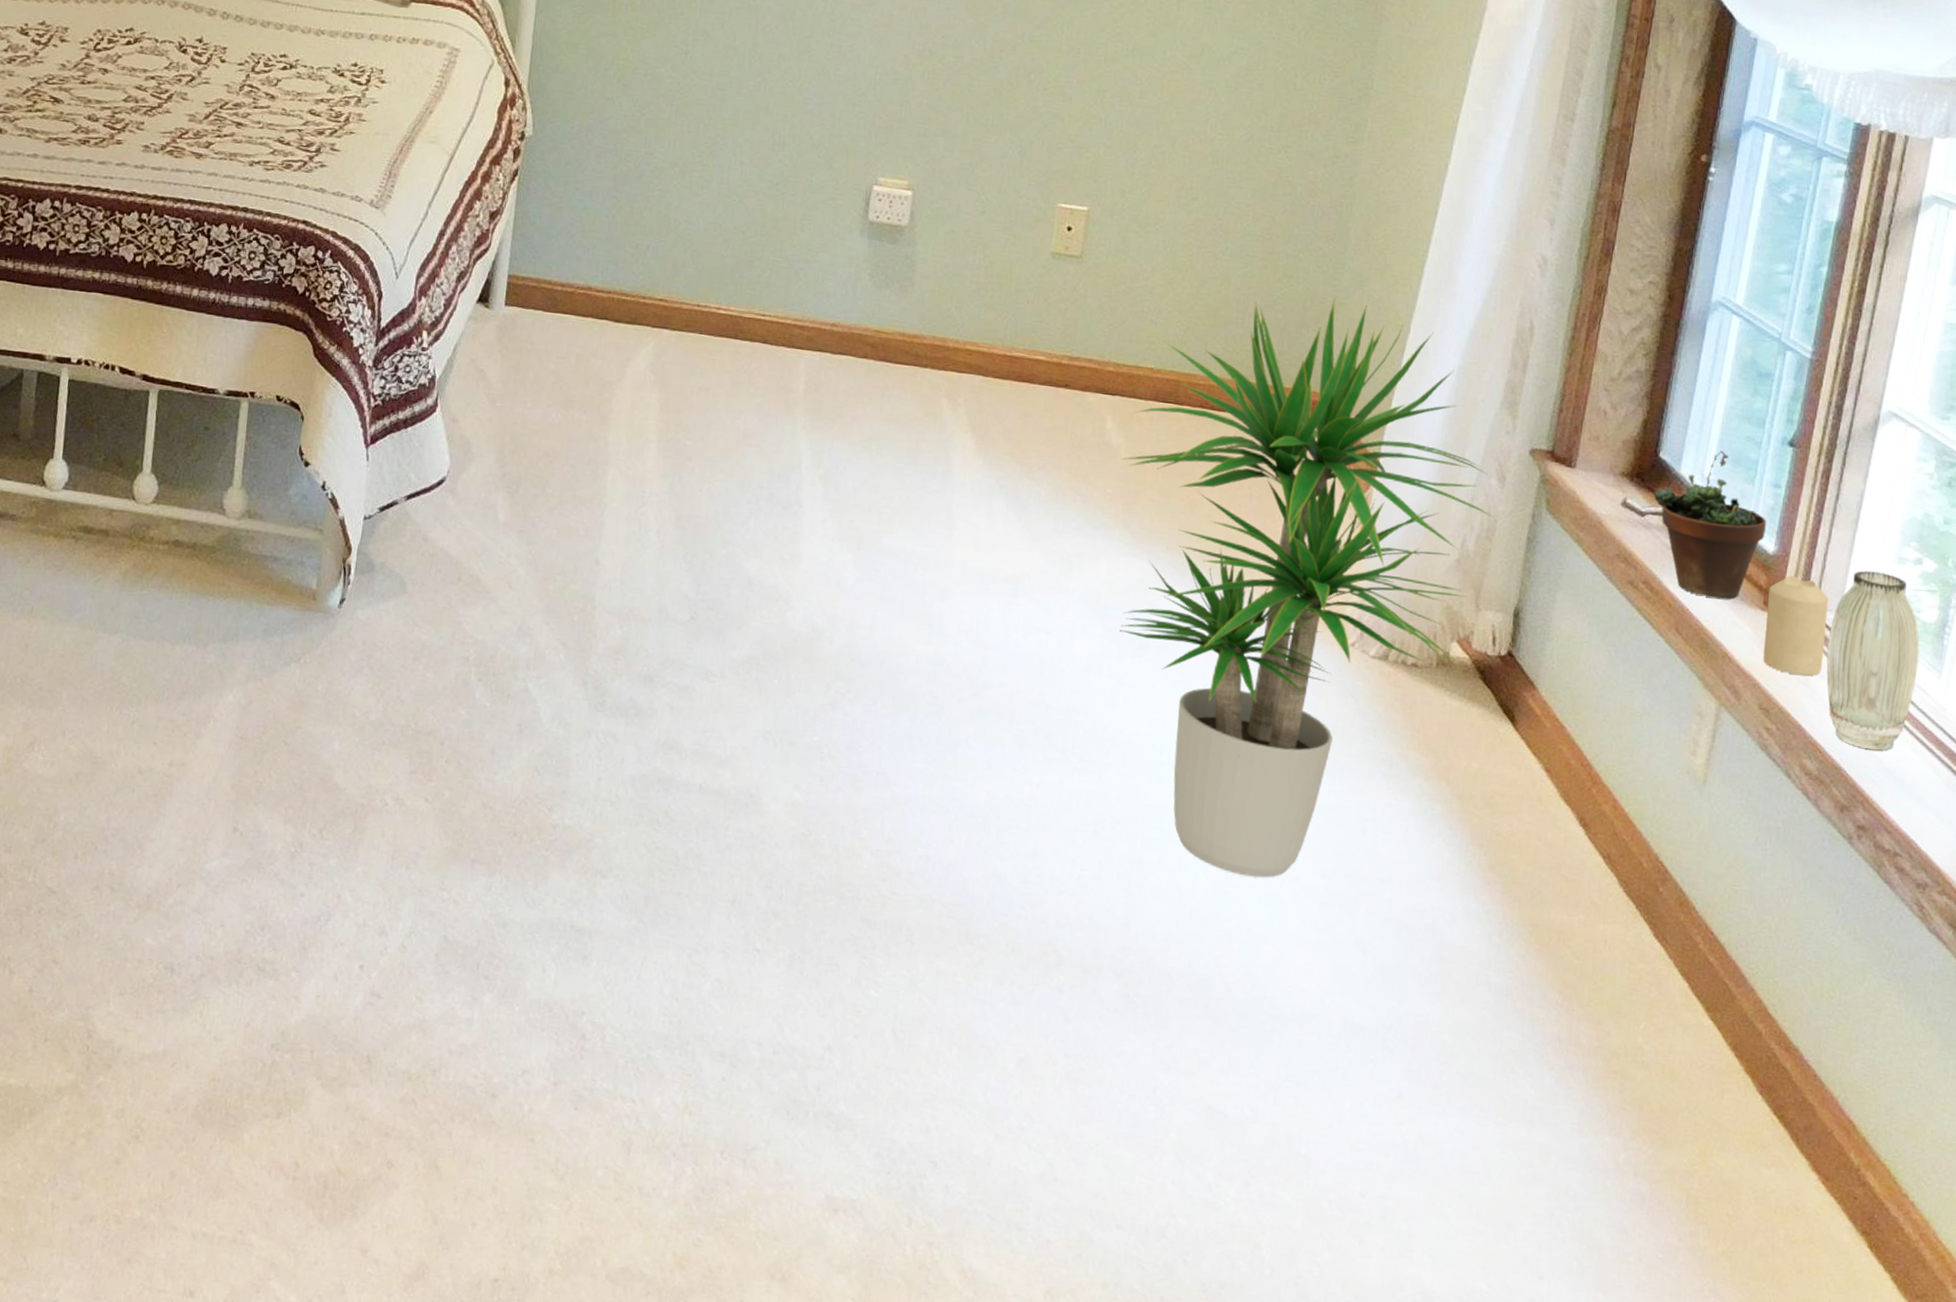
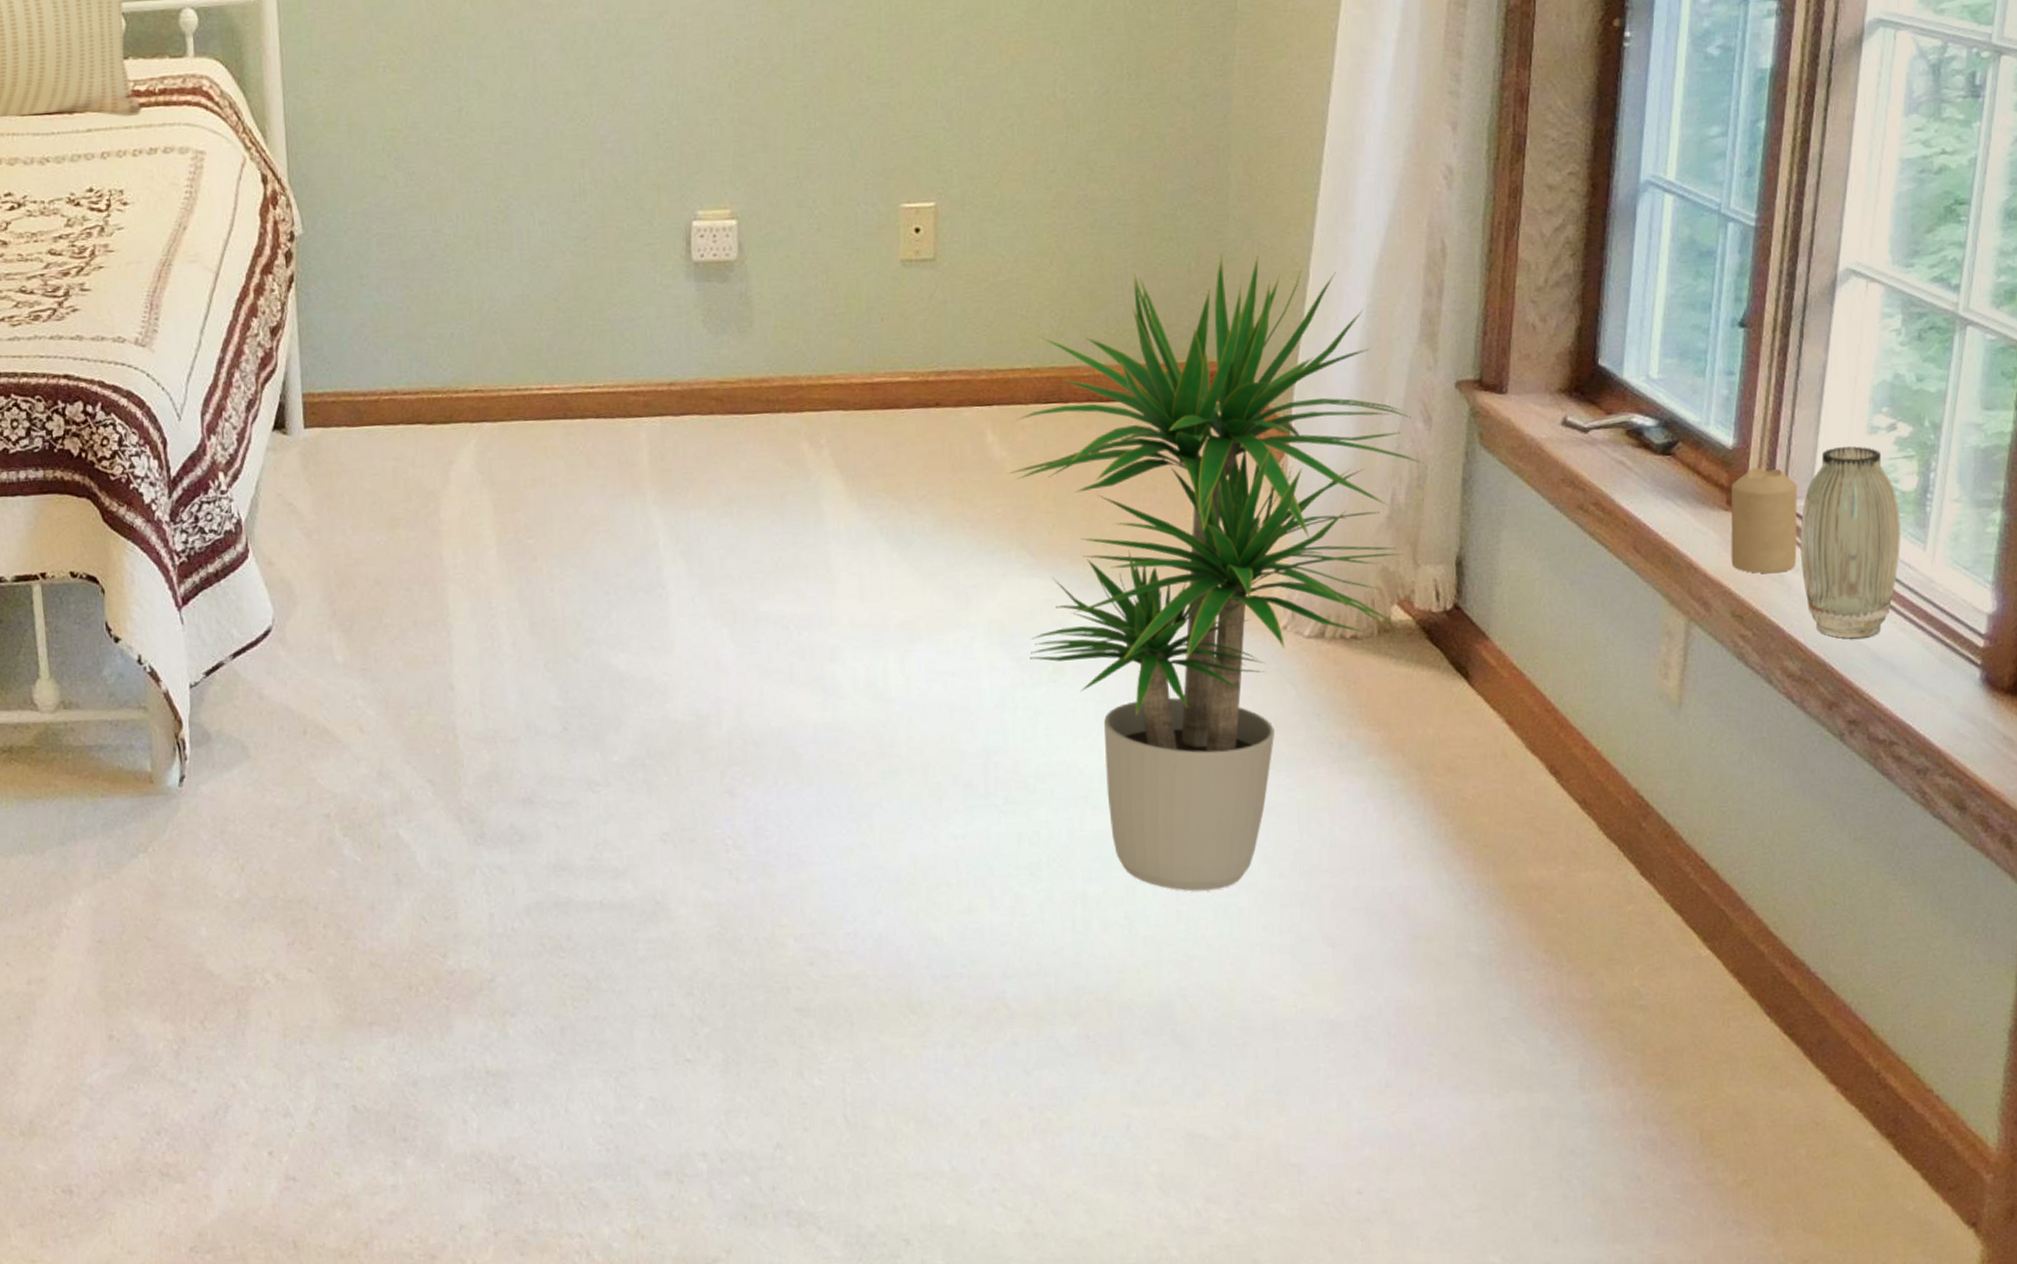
succulent plant: present [1653,451,1767,599] -> none [1595,345,1723,507]

